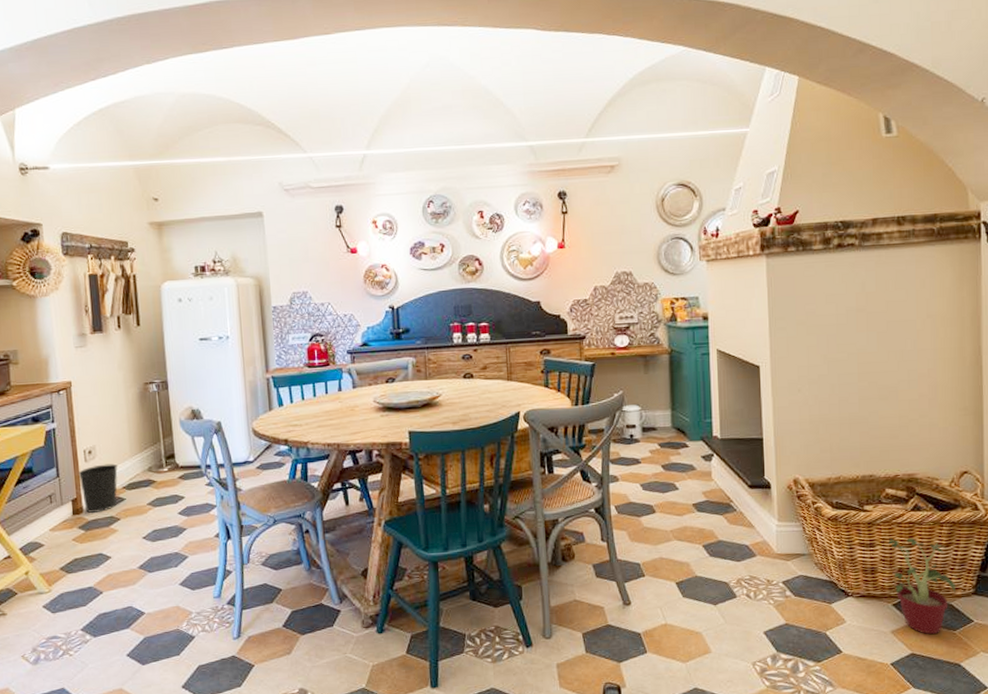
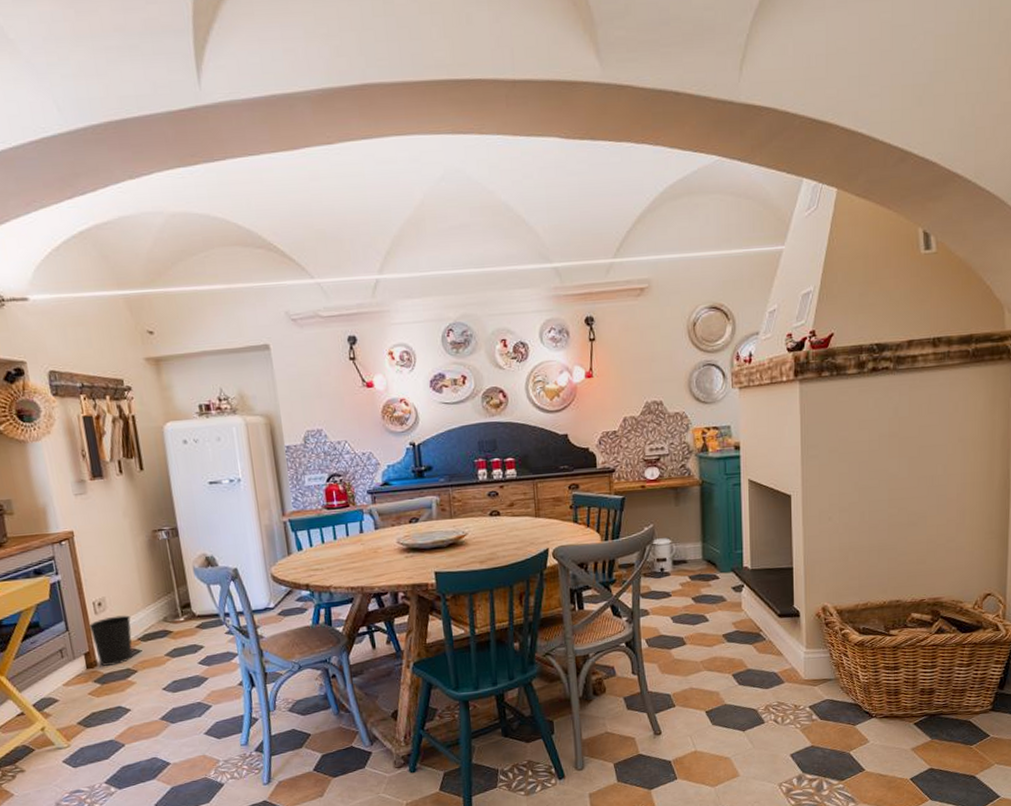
potted plant: present [888,537,958,635] -> none [912,659,977,750]

